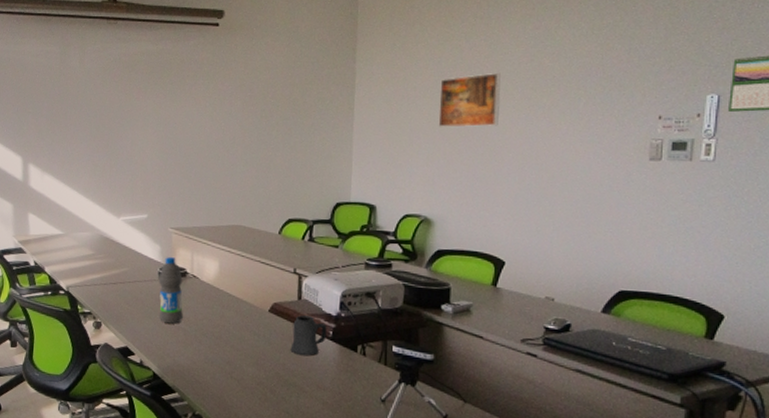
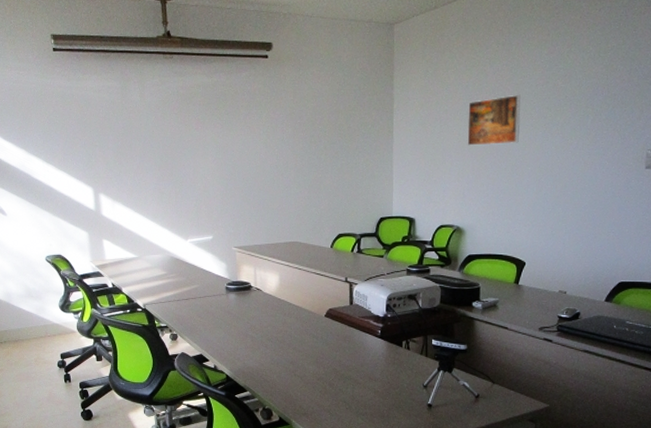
water bottle: present [158,257,183,324] -> none [226,273,250,332]
mug: present [290,315,327,357] -> none [345,318,376,353]

